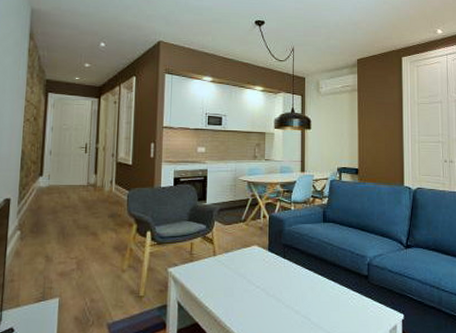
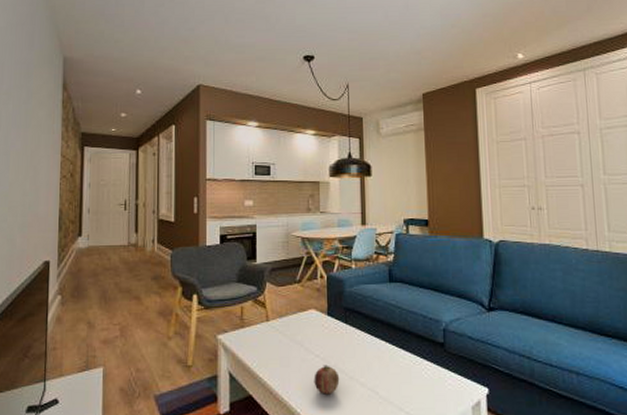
fruit: none [254,295,277,321] -> present [314,365,340,394]

